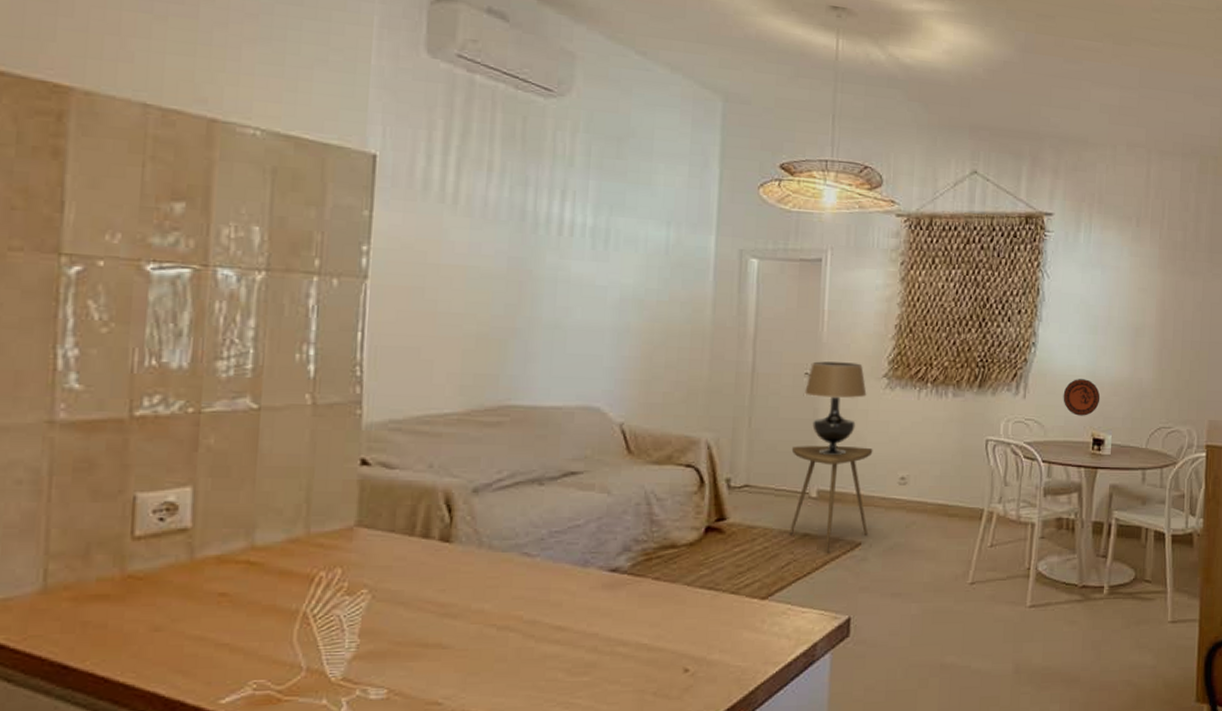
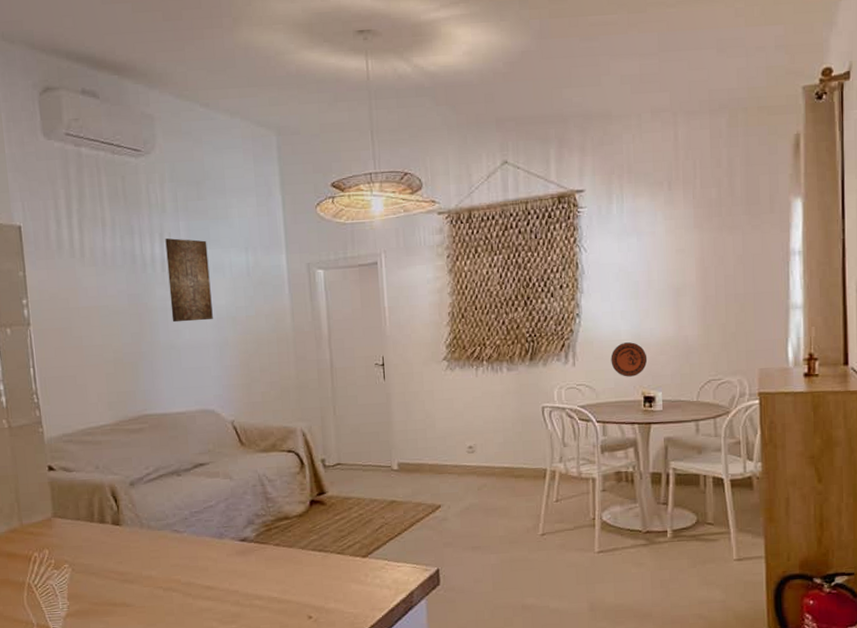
wall art: none [561,197,621,300] -> present [165,238,213,323]
side table: present [789,445,873,554] -> none [372,423,445,517]
table lamp: present [804,361,867,456] -> none [377,350,431,433]

